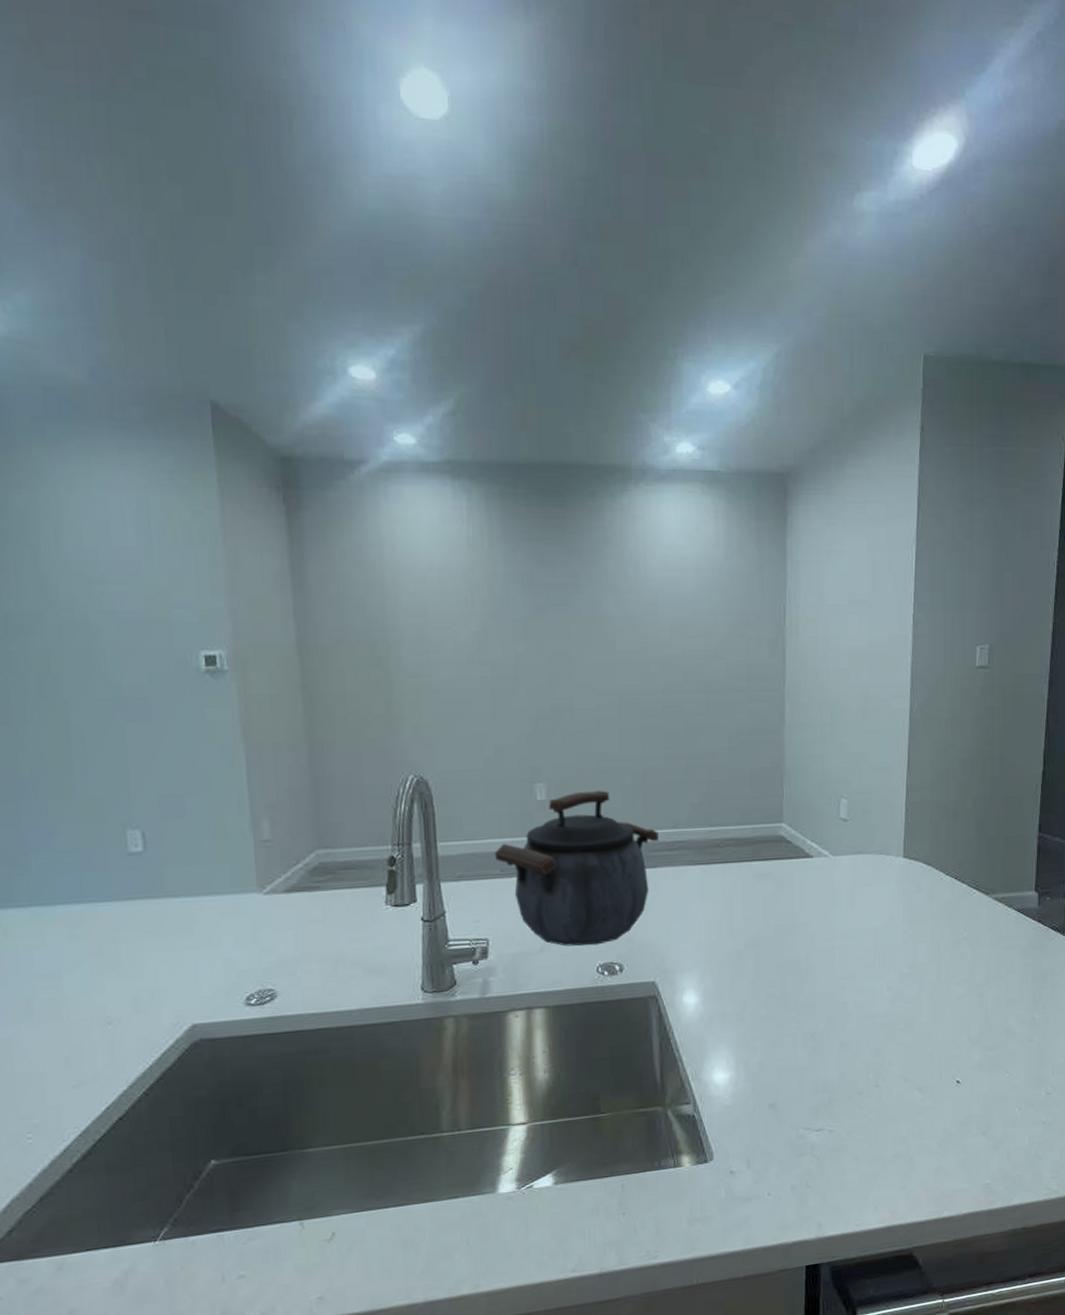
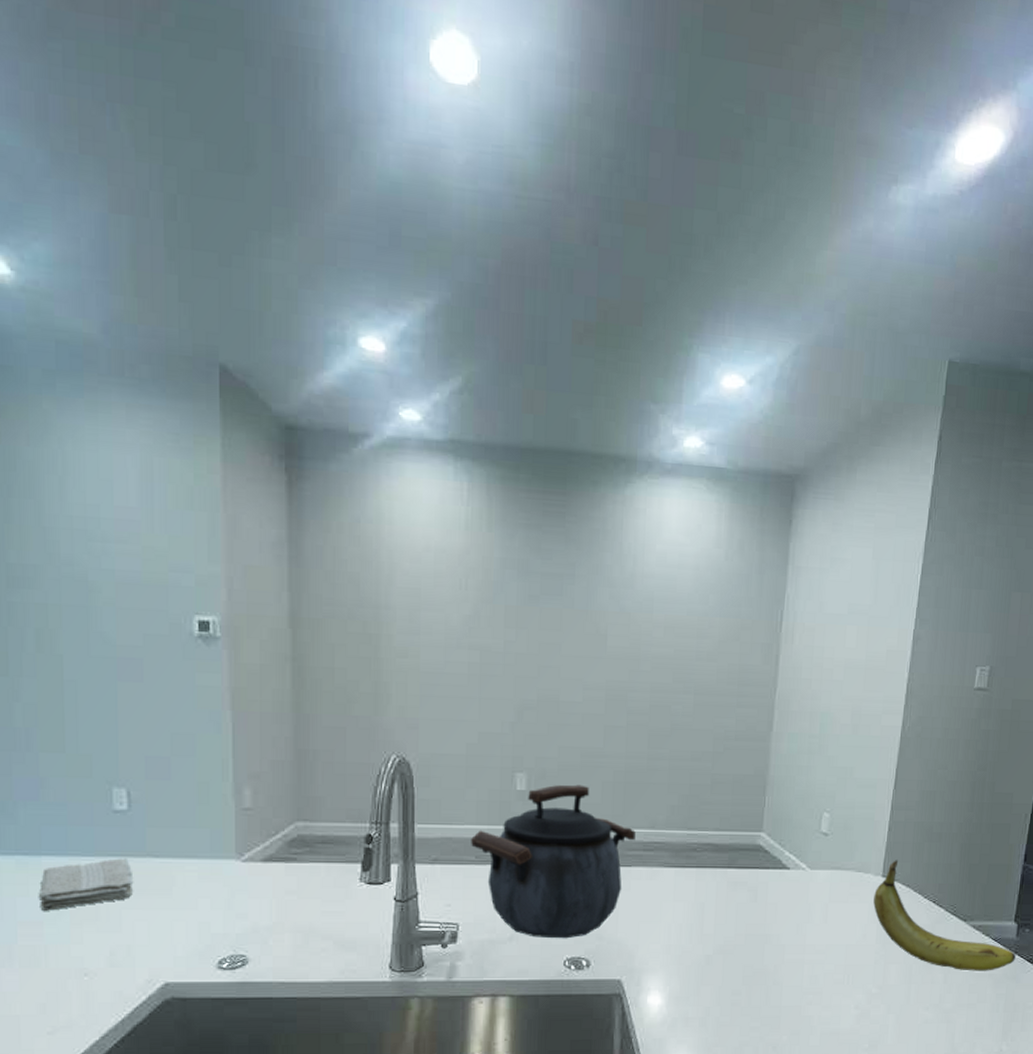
washcloth: none [55,901,154,961] -> present [38,858,134,911]
fruit: none [897,840,1039,944] -> present [873,860,1016,971]

